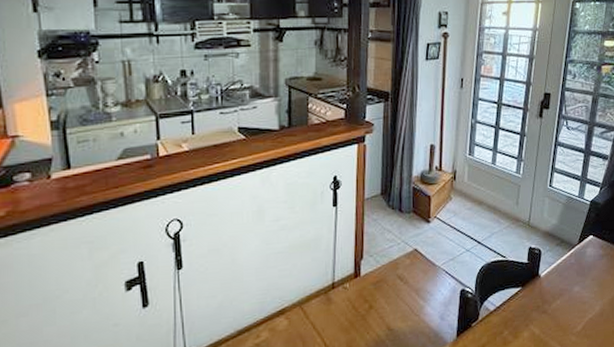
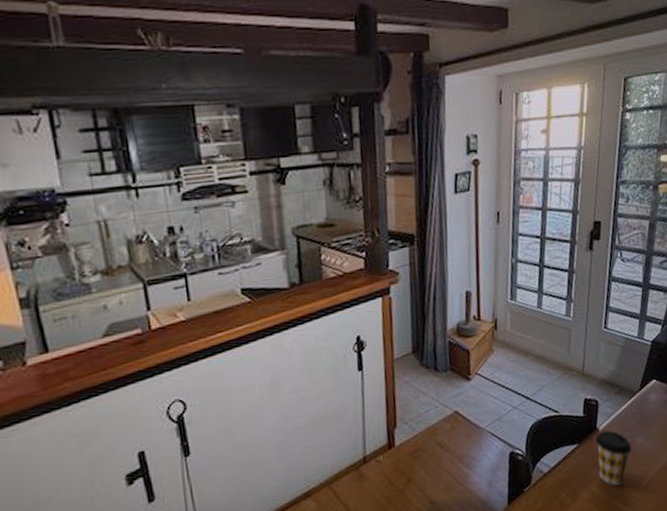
coffee cup: none [537,277,569,328] -> present [595,430,632,486]

